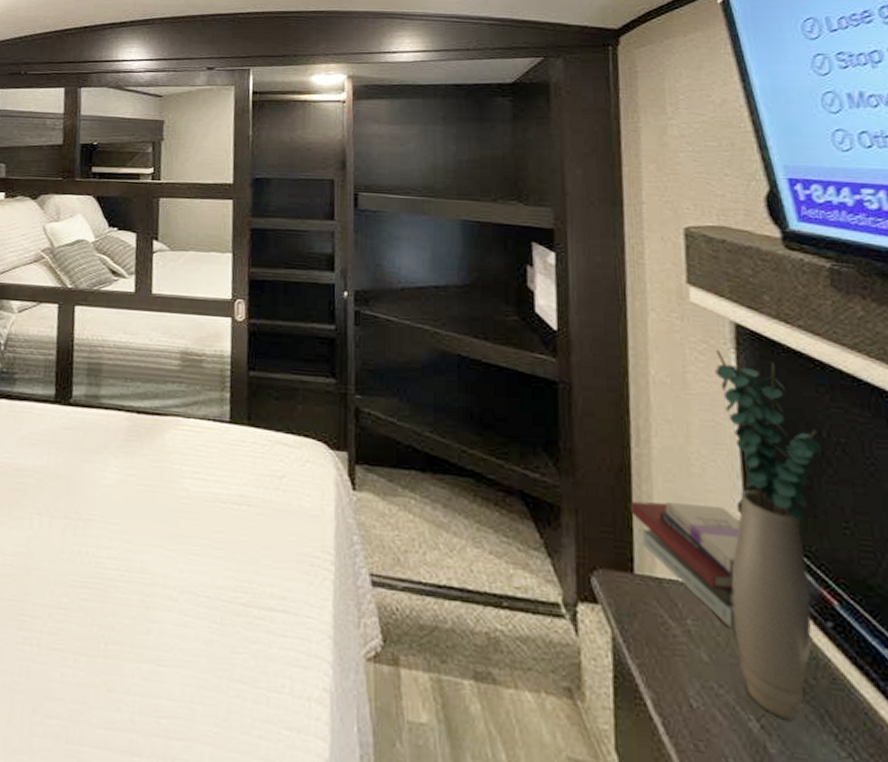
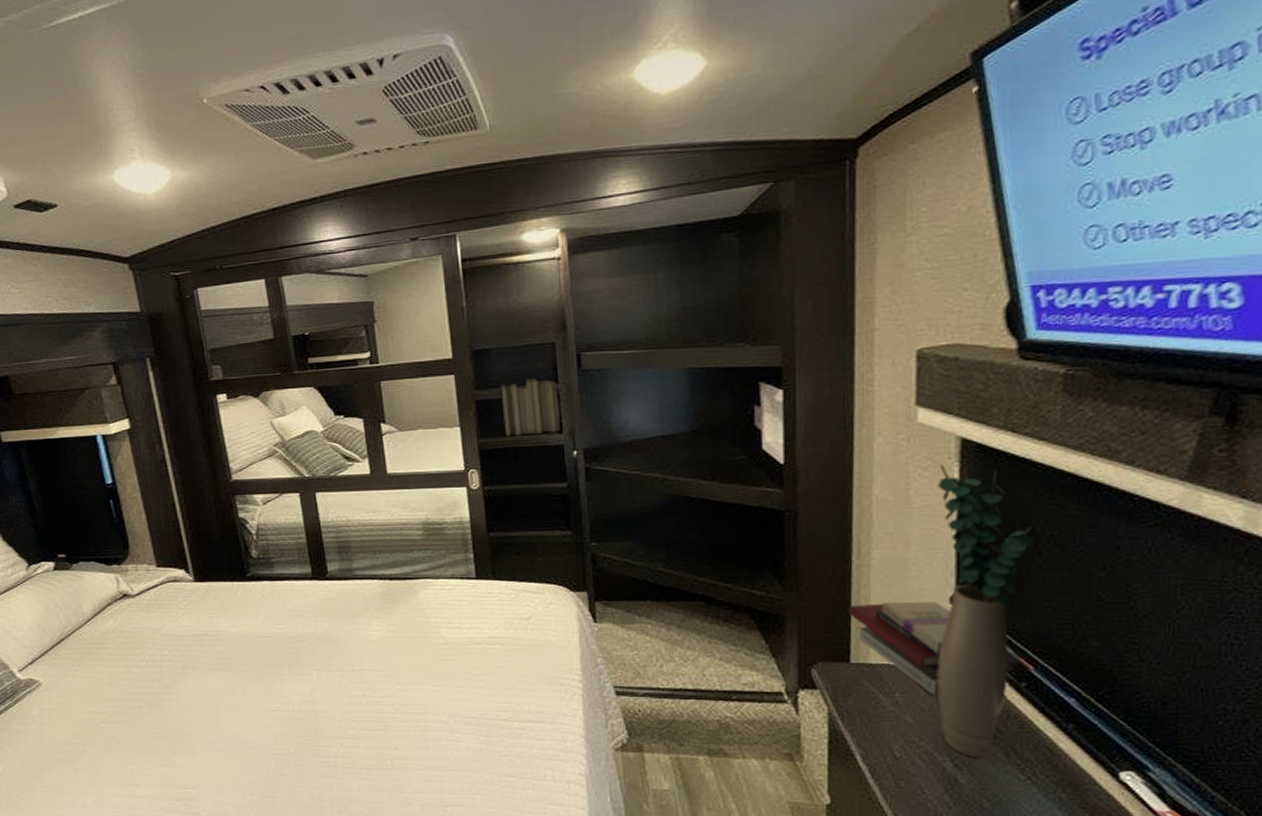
books: none [276,212,333,270] -> present [500,378,560,436]

